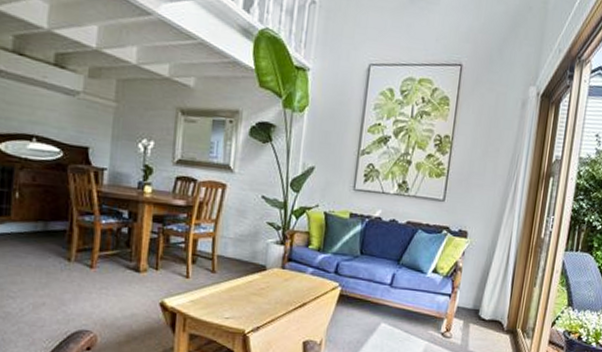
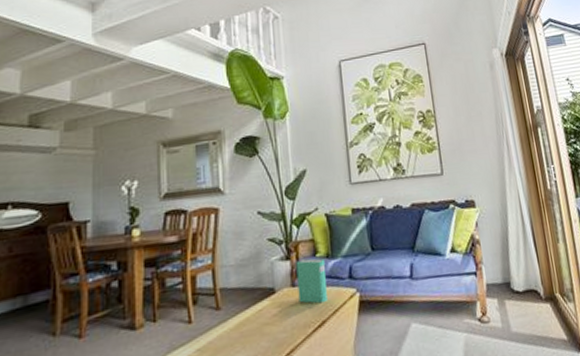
book: none [286,246,316,289] -> present [296,258,327,304]

